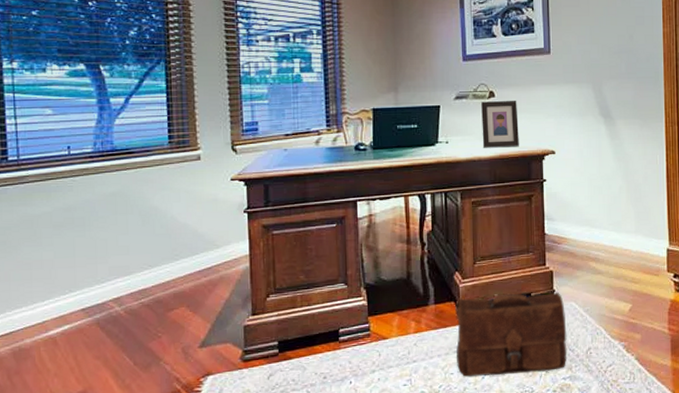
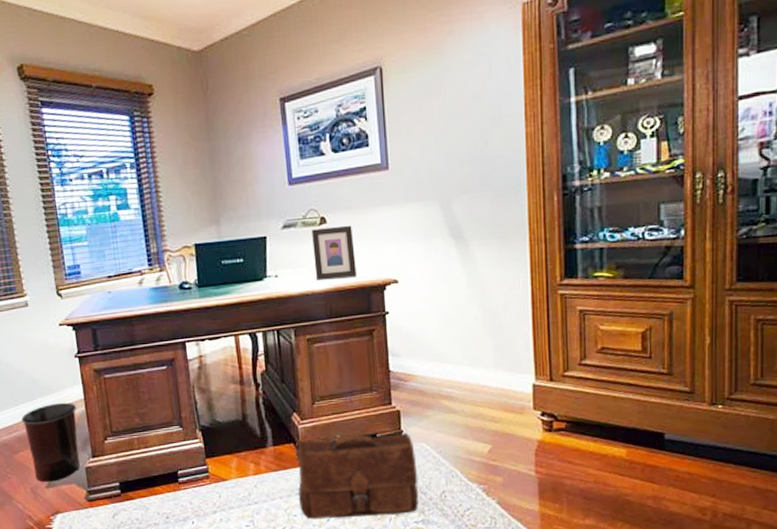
waste bin: none [180,258,240,342] -> present [21,402,80,482]

